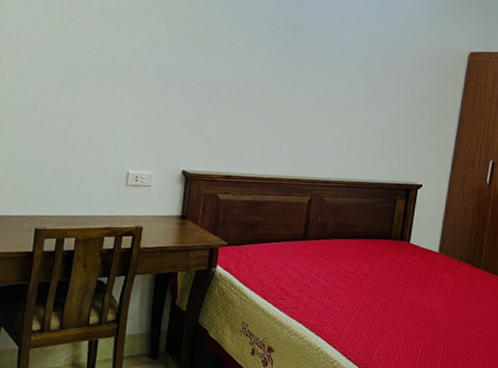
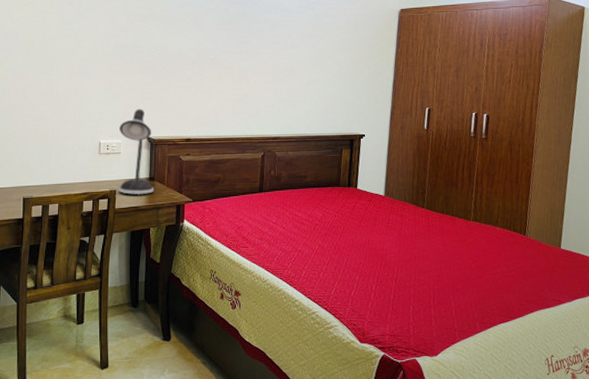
desk lamp: none [145,138,188,234] -> present [118,108,154,194]

